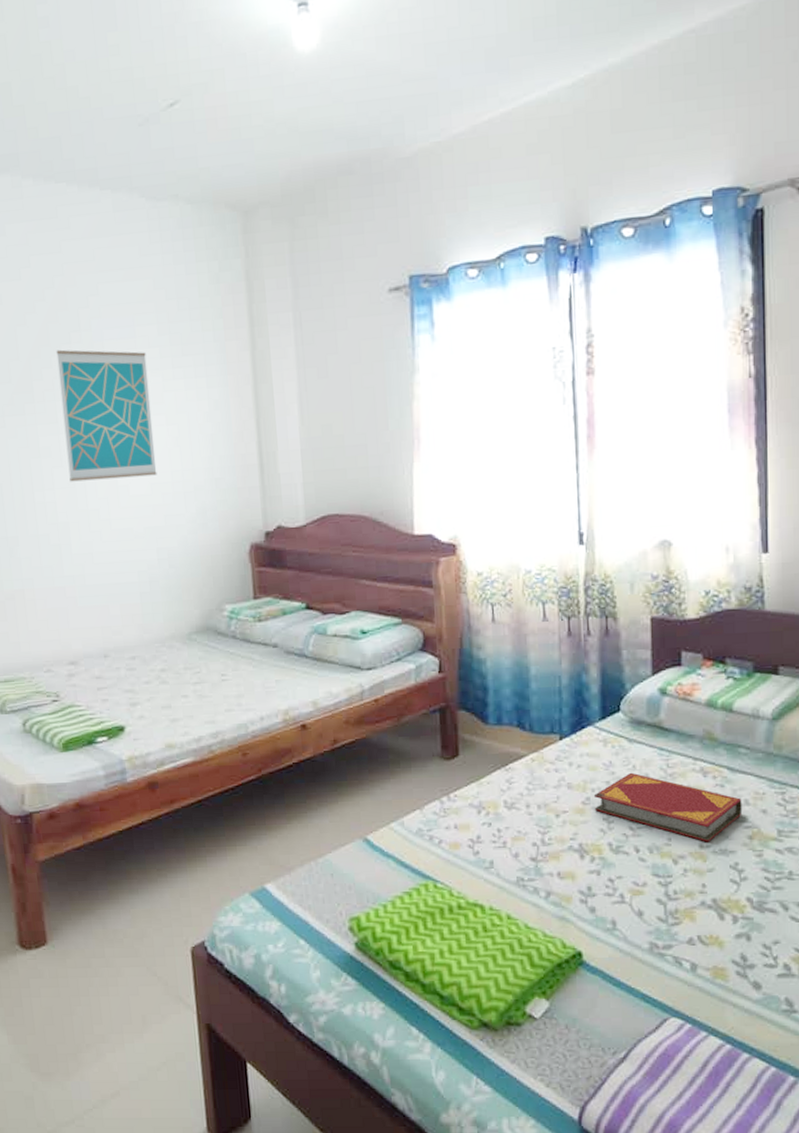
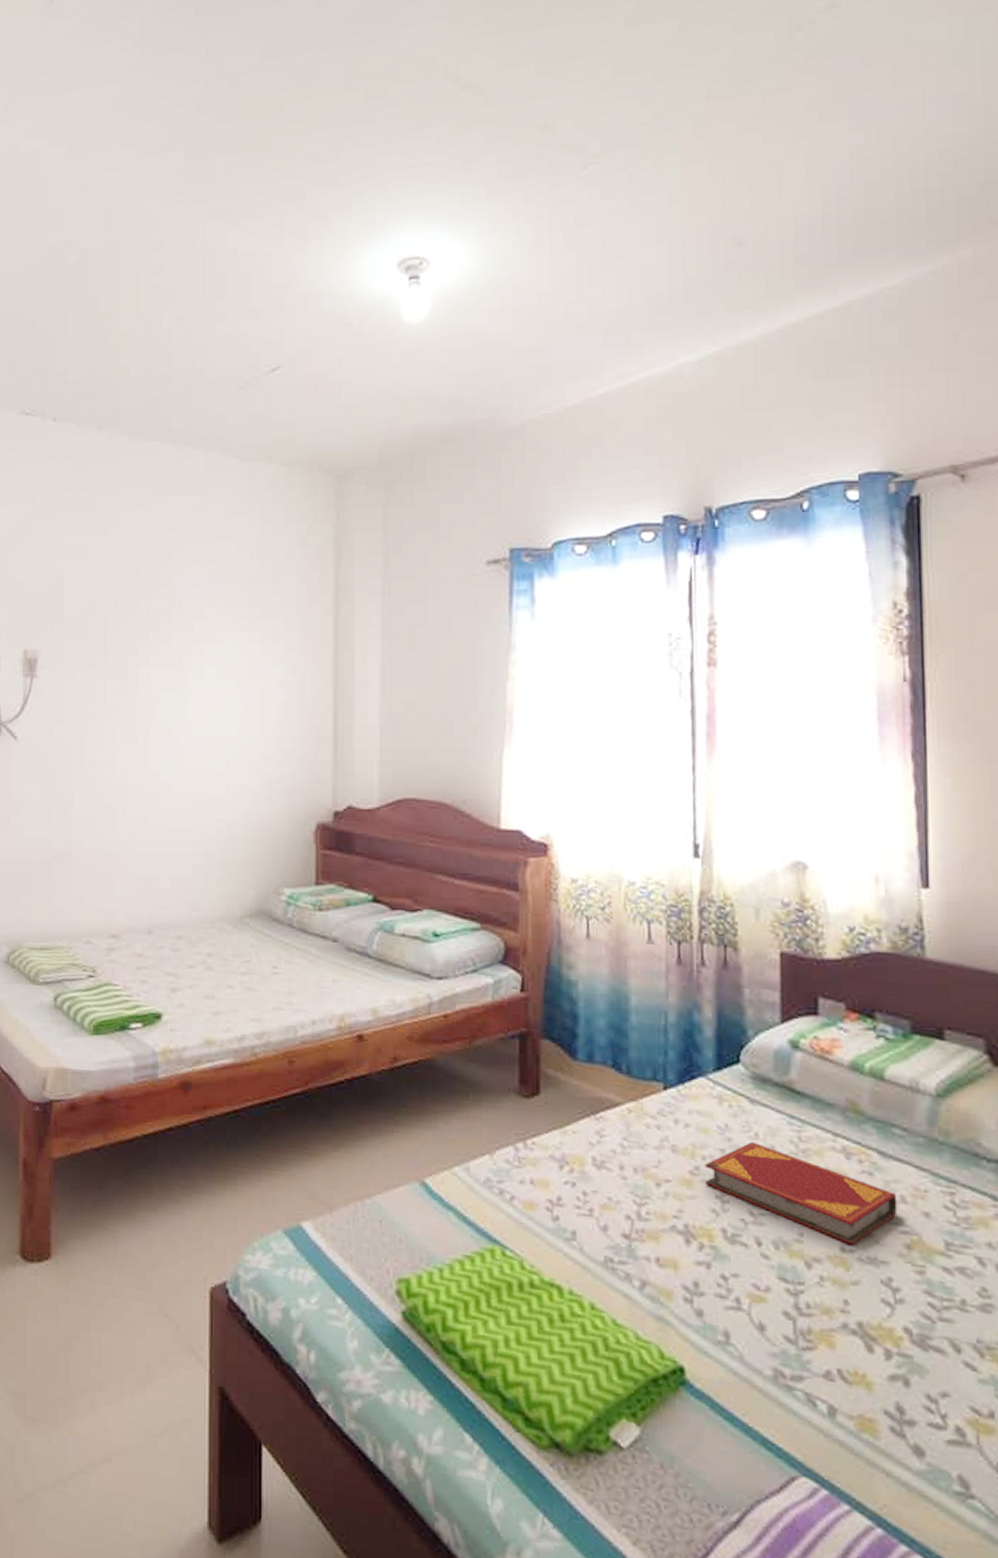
wall art: present [56,349,157,482] -> none [133,604,224,741]

